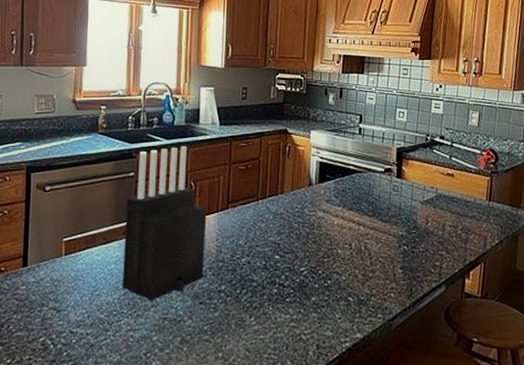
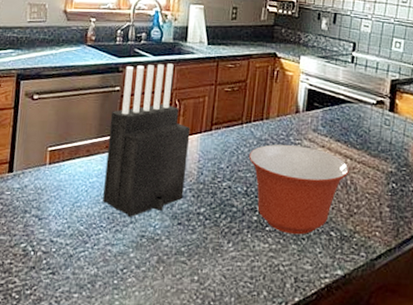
mixing bowl: none [265,216,362,303] -> present [248,144,349,235]

